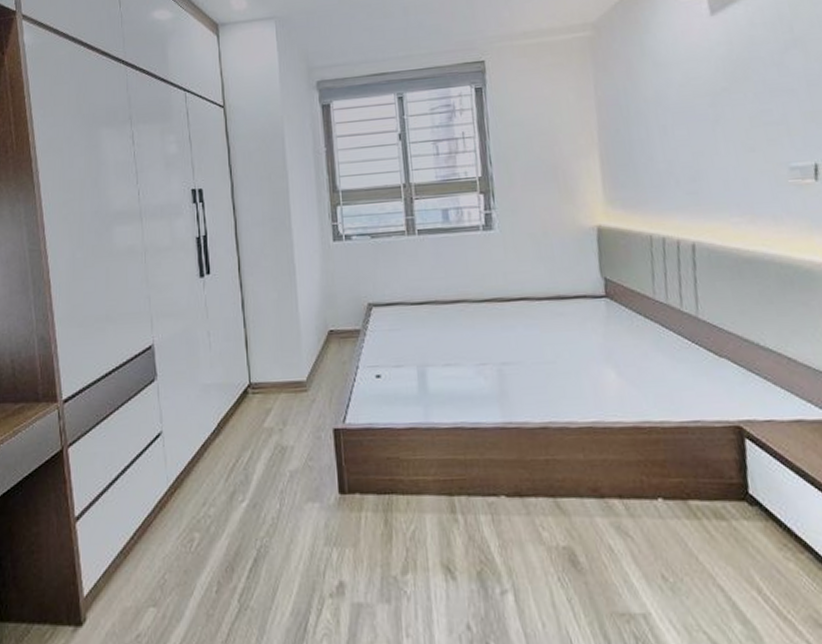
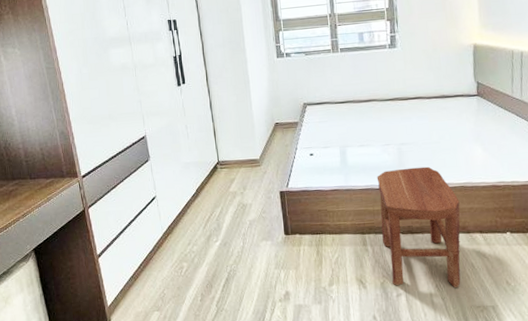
stool: none [469,397,595,582] -> present [376,166,461,287]

